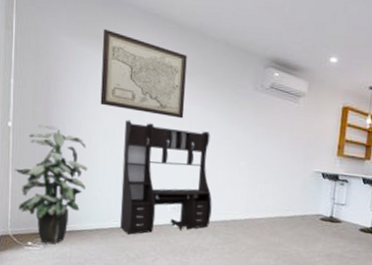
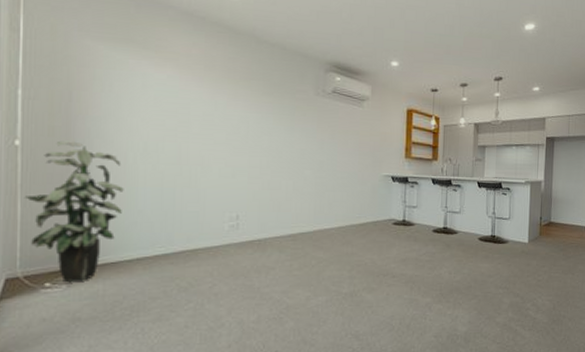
wall art: present [100,28,187,119] -> none [137,31,240,128]
shelving unit: present [120,120,212,235] -> none [167,131,276,261]

